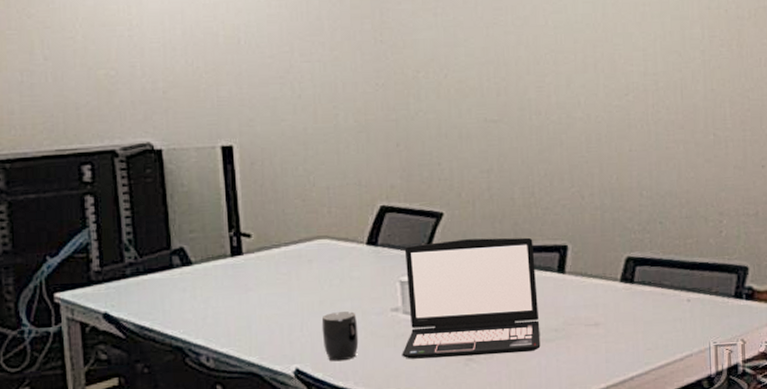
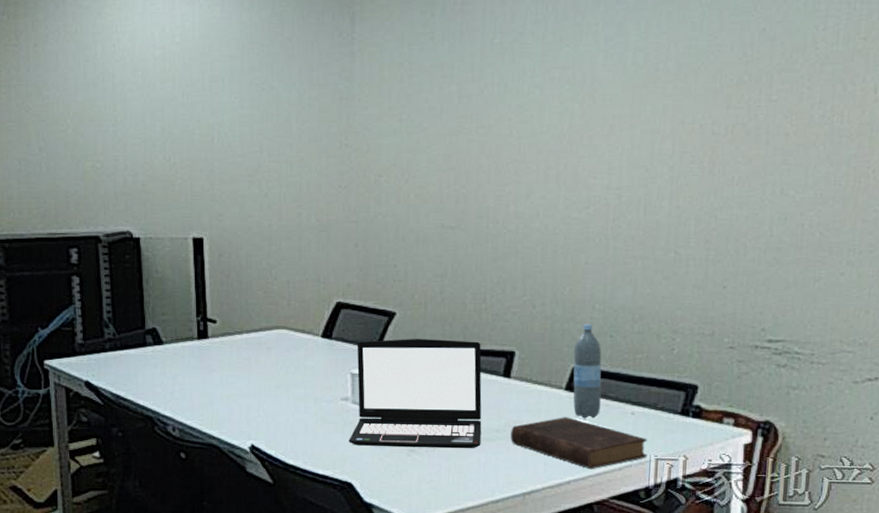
mug: present [321,311,359,361] -> none [276,397,310,442]
book: none [570,309,707,363] -> present [510,417,647,470]
water bottle: none [625,211,657,310] -> present [573,324,602,419]

